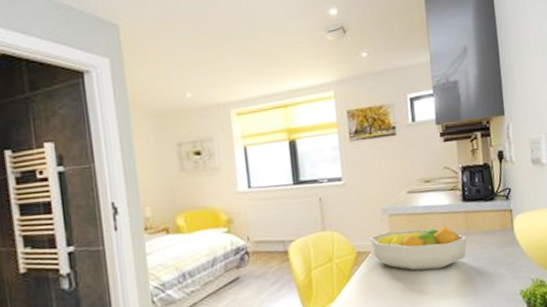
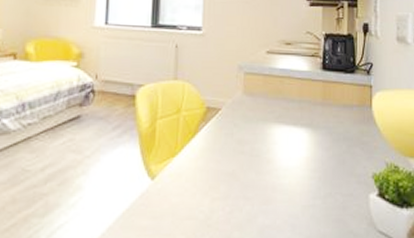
fruit bowl: present [369,225,467,271] -> none [221,90,322,138]

